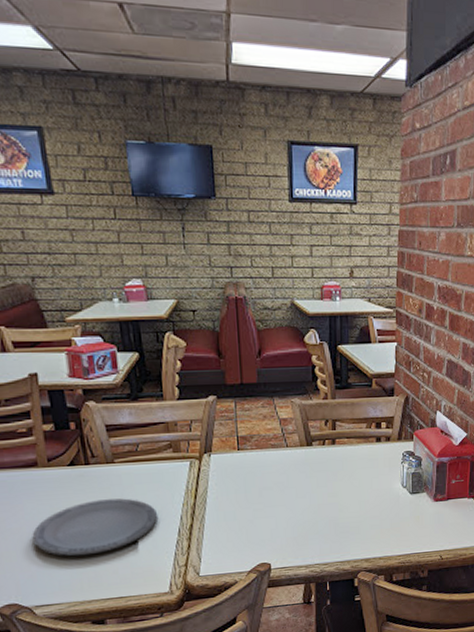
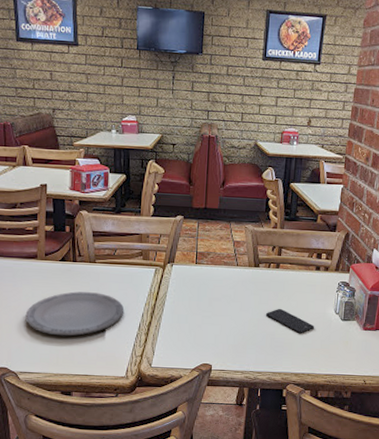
smartphone: none [325,489,382,515] -> present [265,308,315,334]

